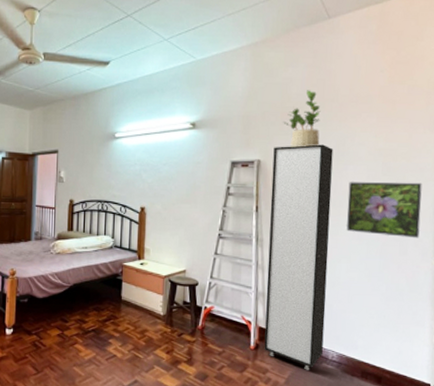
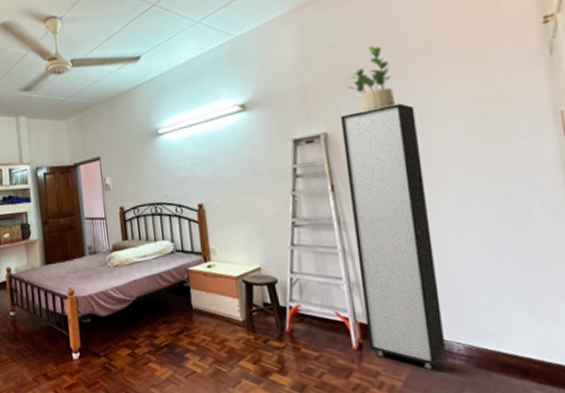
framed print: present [346,182,422,239] -> none [440,128,545,199]

